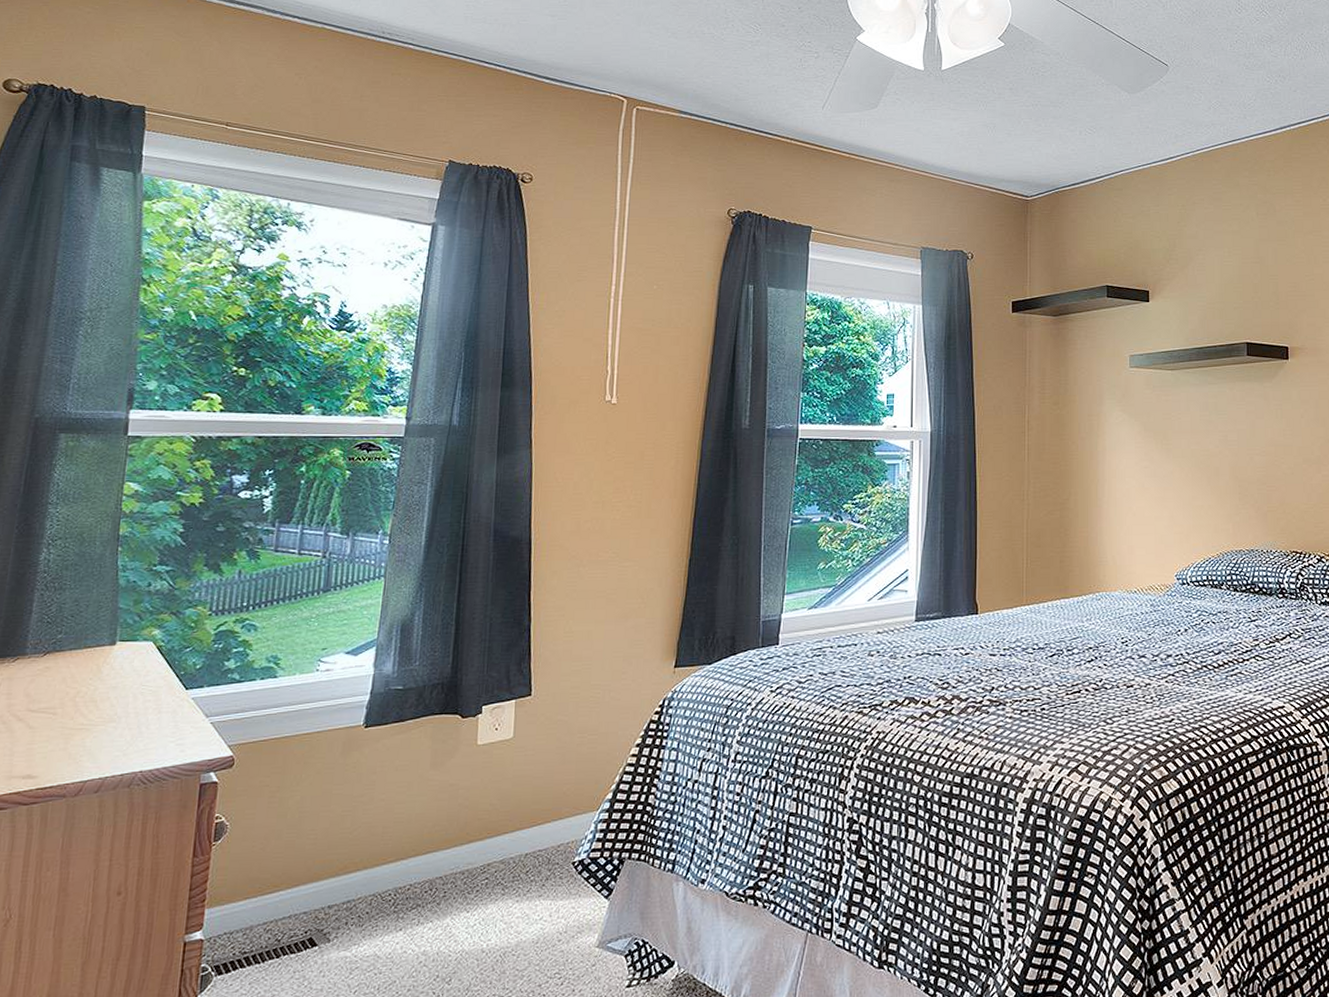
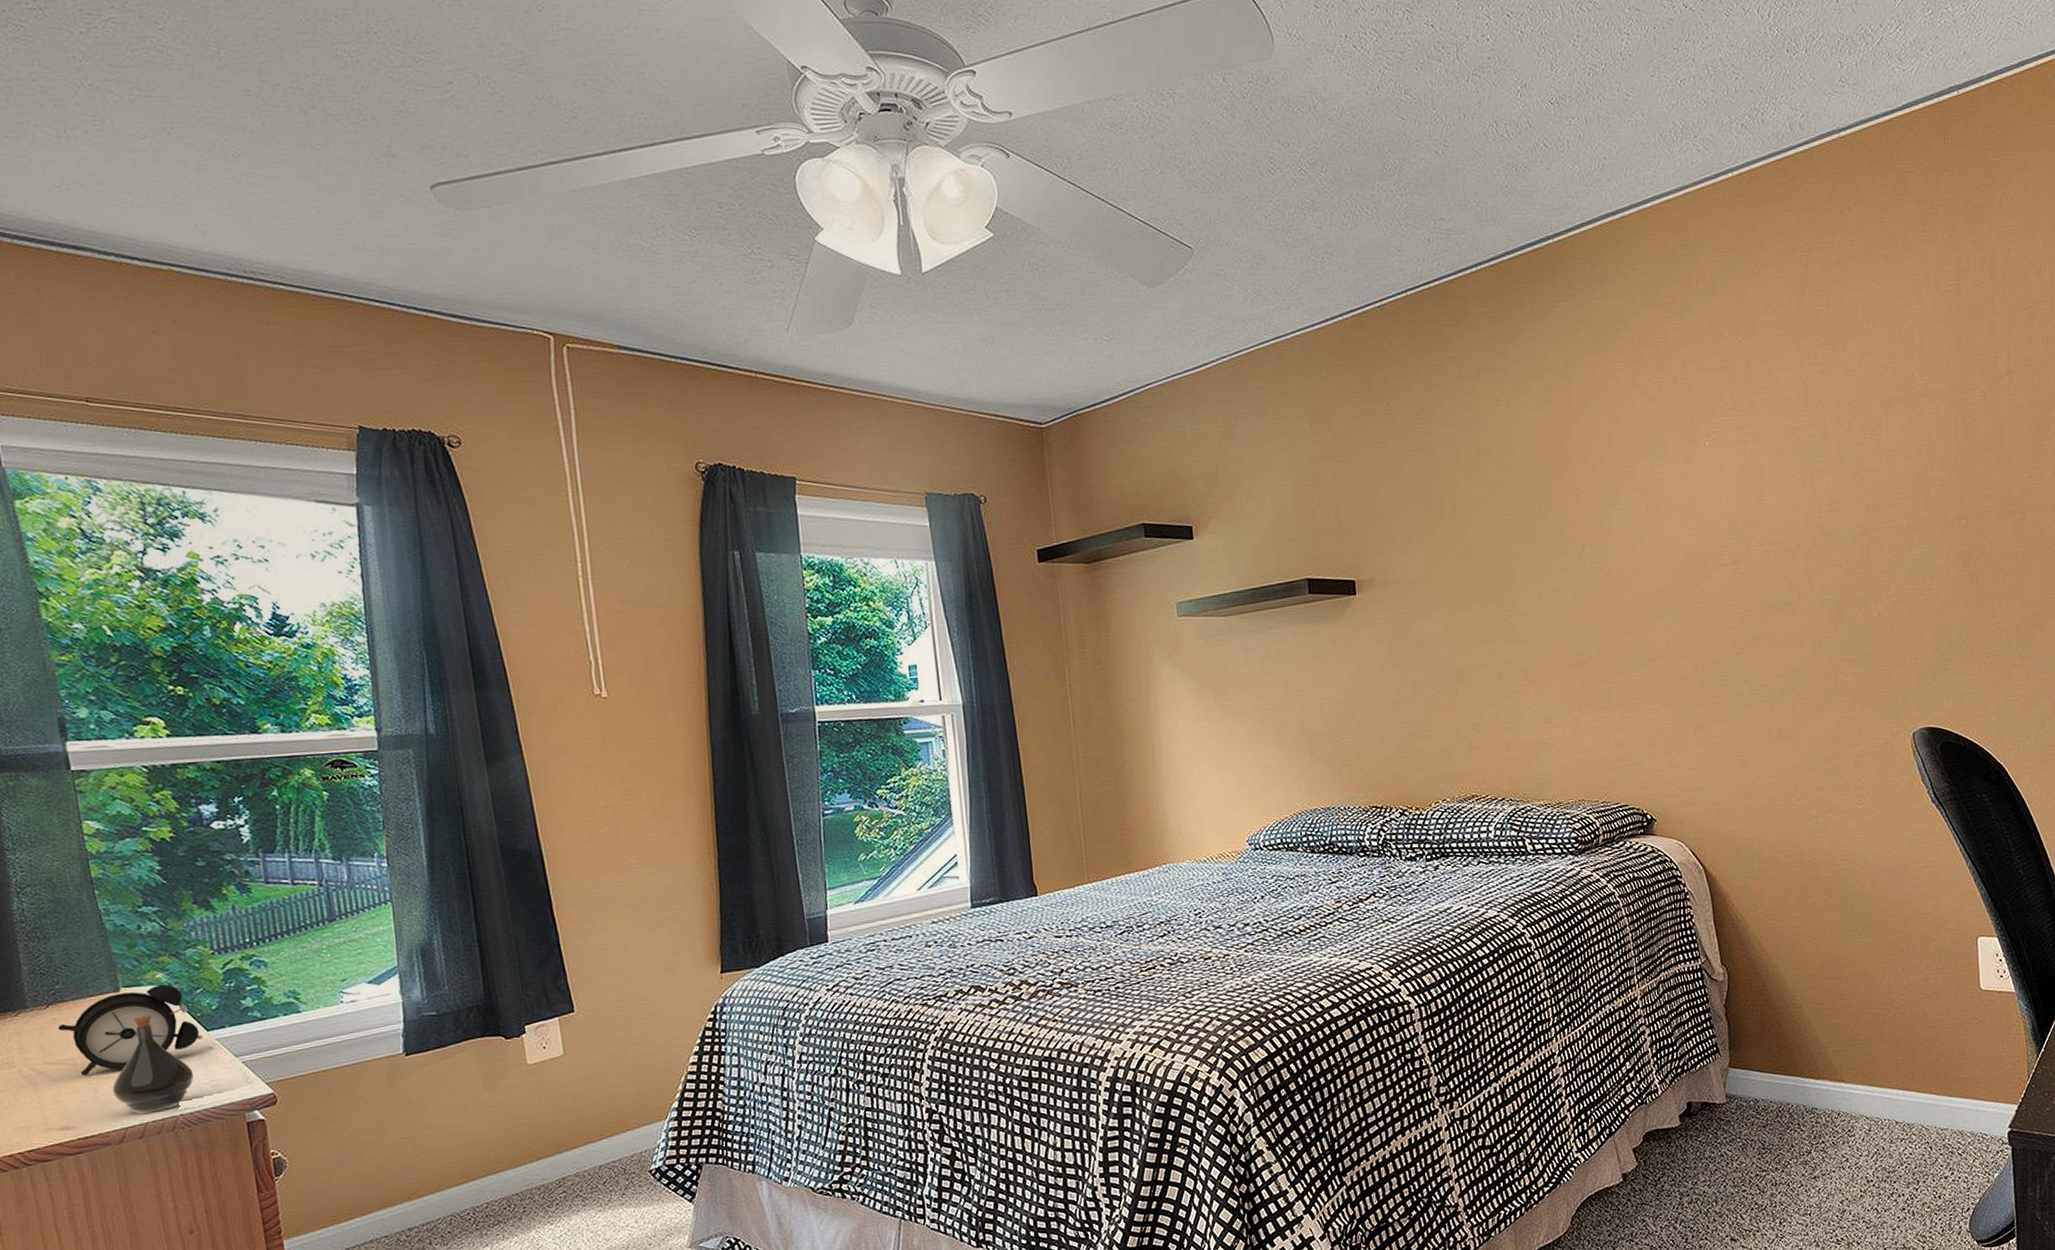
alarm clock: none [48,640,181,726] -> present [57,984,203,1077]
perfume bottle: none [82,670,163,768] -> present [112,1015,194,1114]

